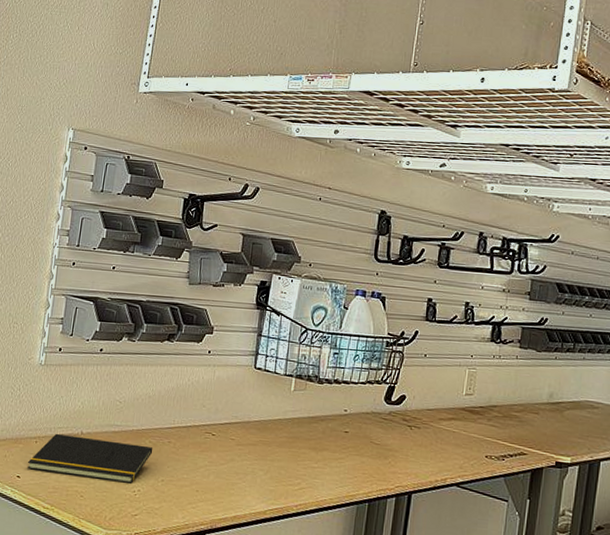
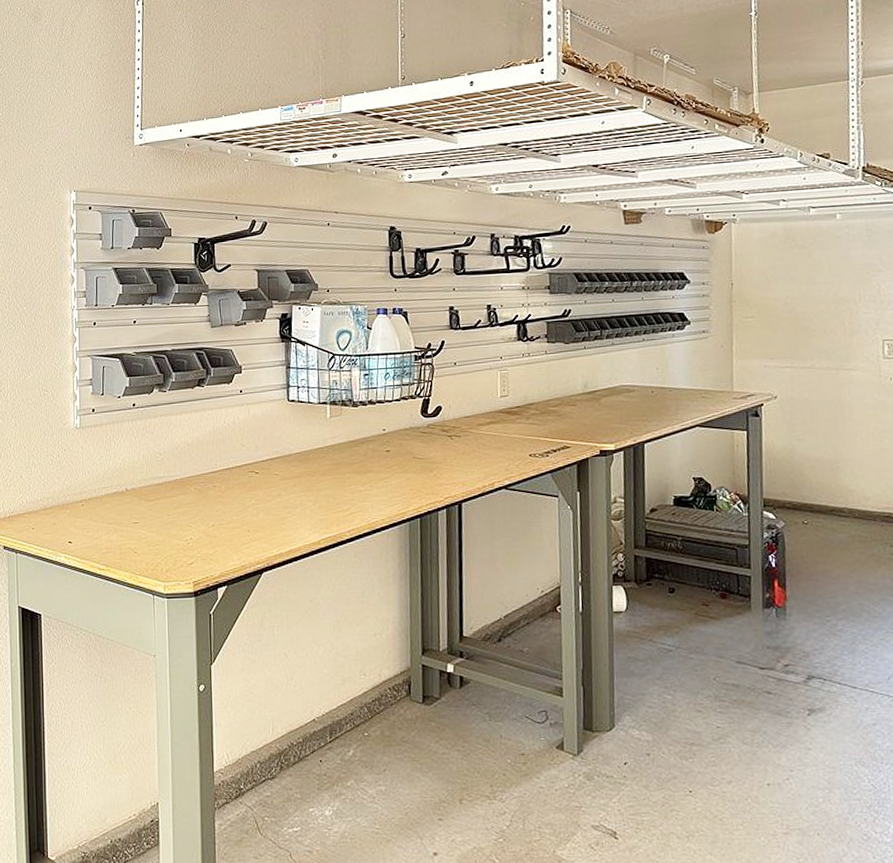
notepad: present [27,433,153,483] -> none [77,493,200,534]

